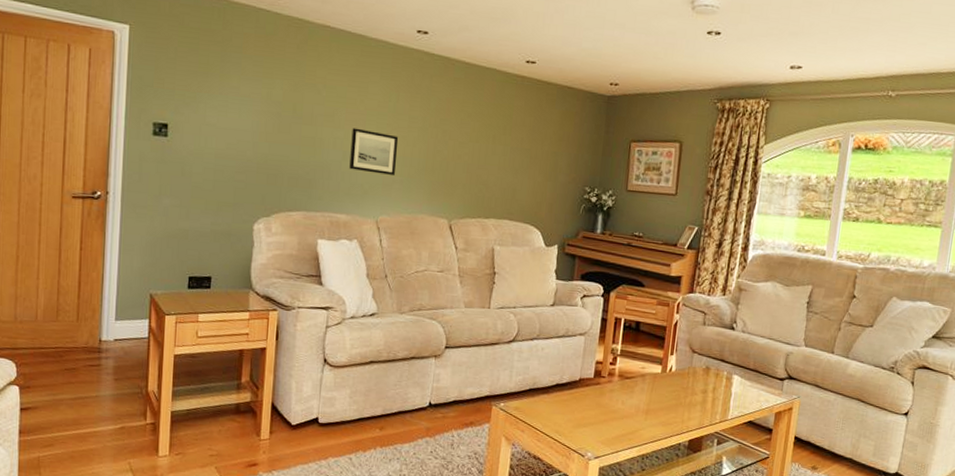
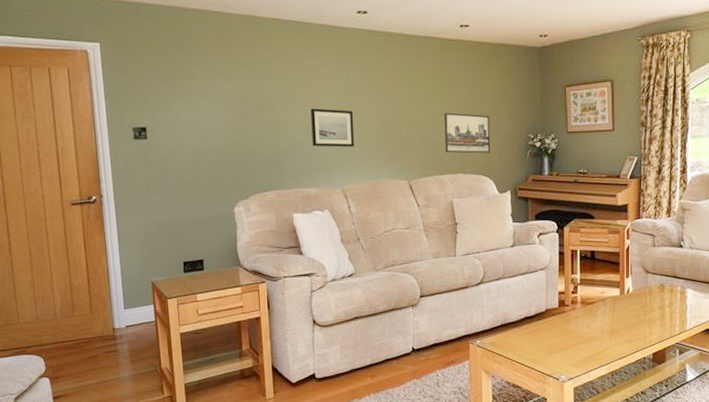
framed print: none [493,152,546,202] -> present [444,112,491,154]

